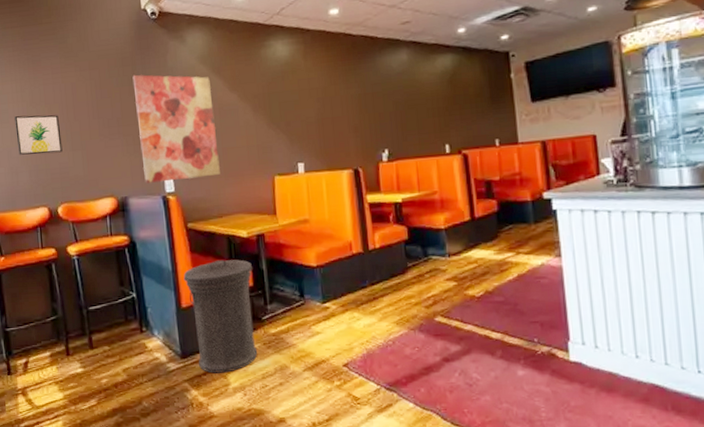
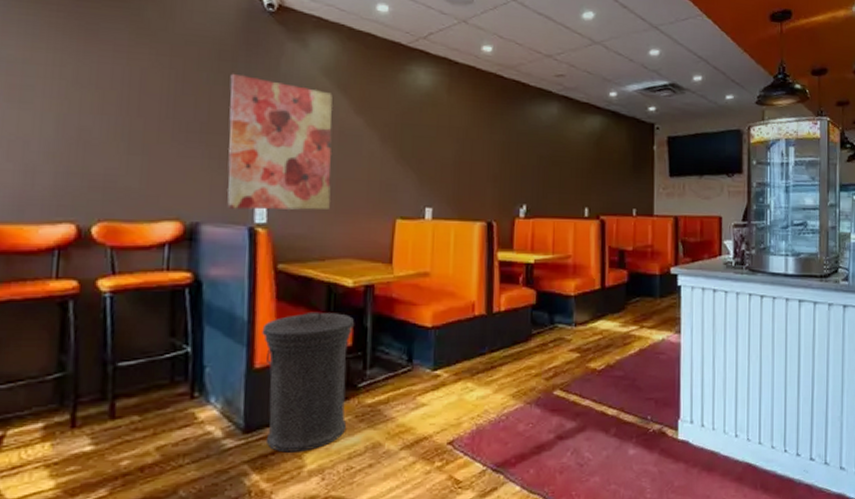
wall art: present [14,115,63,155] -> none [41,97,114,154]

